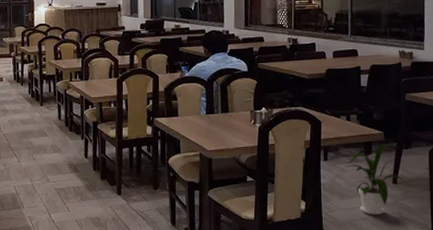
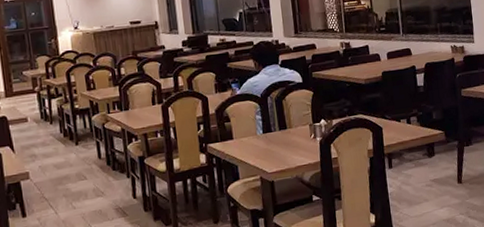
house plant: present [344,143,411,215] -> none [410,142,475,219]

